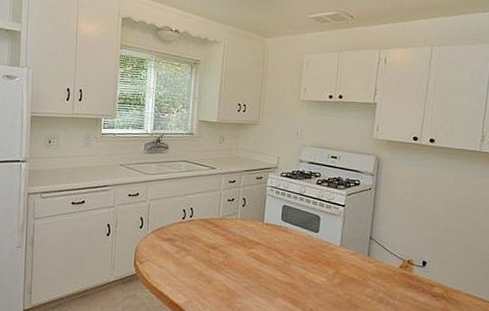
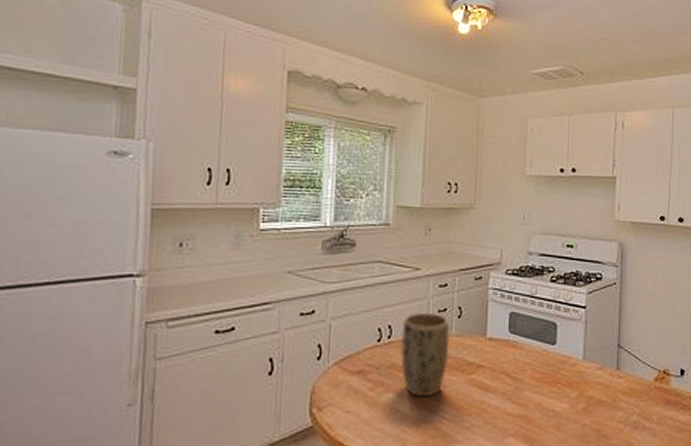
plant pot: none [199,200,236,262] -> present [401,313,450,396]

